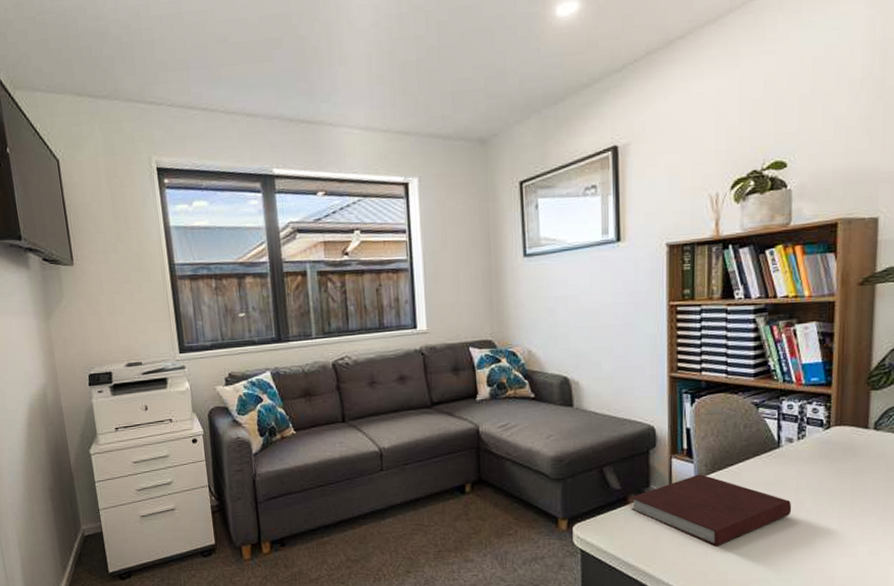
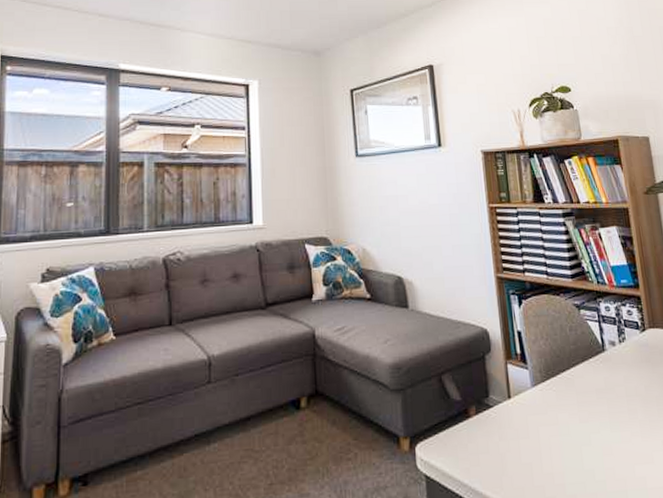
notebook: present [631,474,792,547] -> none [471,381,626,466]

